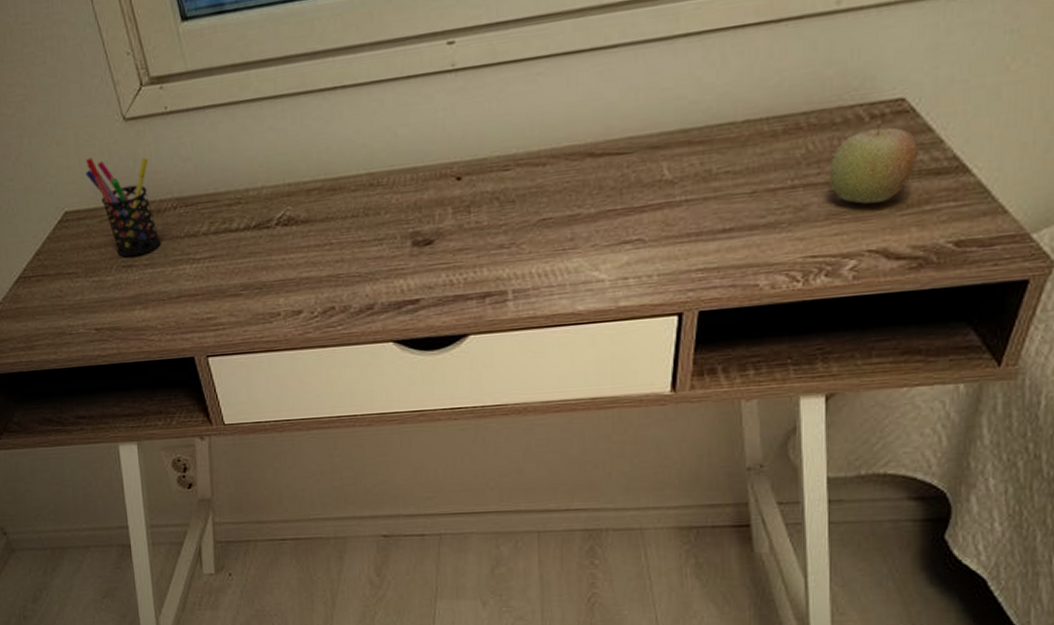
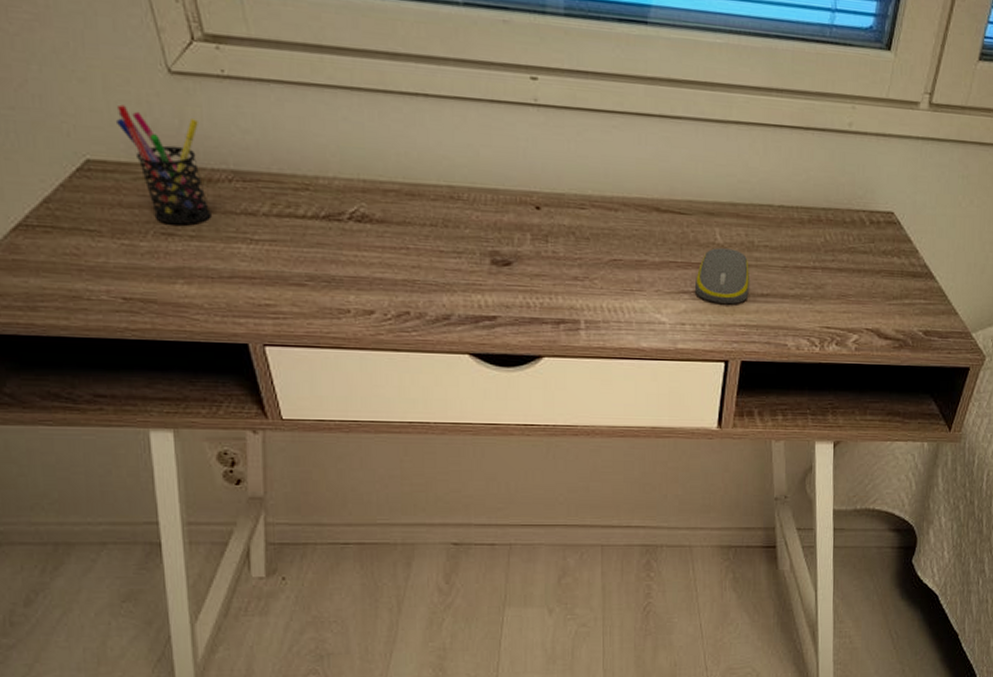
computer mouse: none [638,182,707,249] -> present [694,248,749,304]
fruit: present [828,119,919,204] -> none [840,225,902,292]

